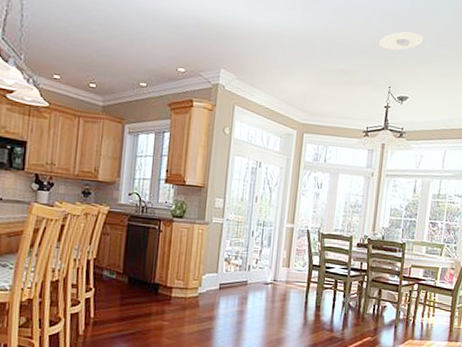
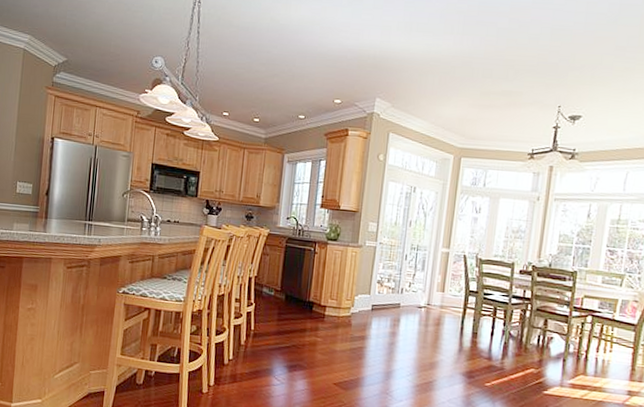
recessed light: present [379,31,423,51] -> none [548,46,601,67]

